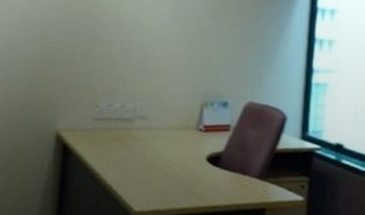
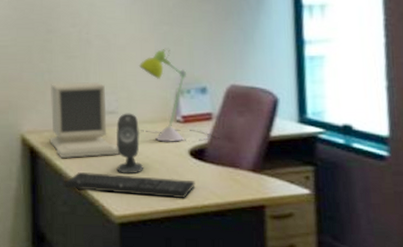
computer monitor: none [82,86,146,157] -> present [49,81,120,159]
keyboard: none [90,170,209,199] -> present [63,172,196,199]
speaker: none [141,119,166,175] -> present [115,113,144,175]
desk lamp: none [165,64,228,149] -> present [138,48,212,142]

